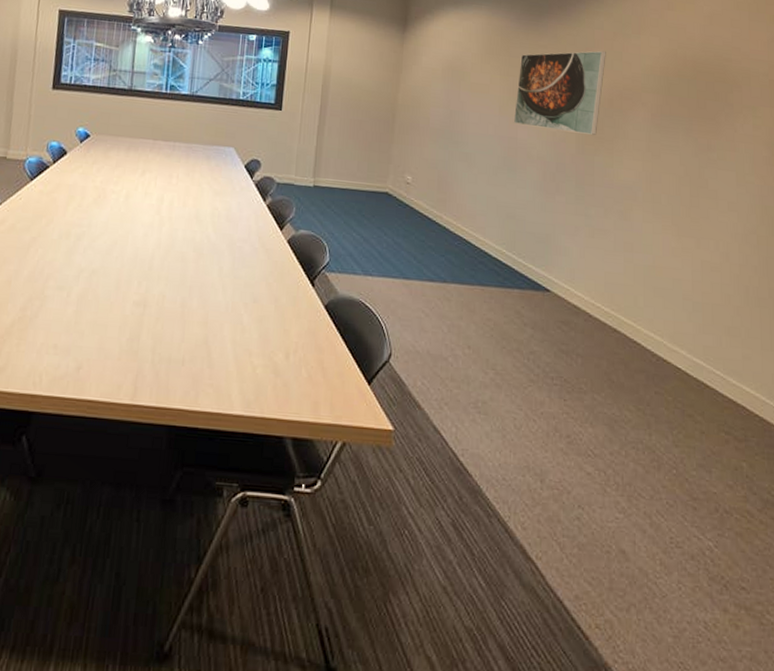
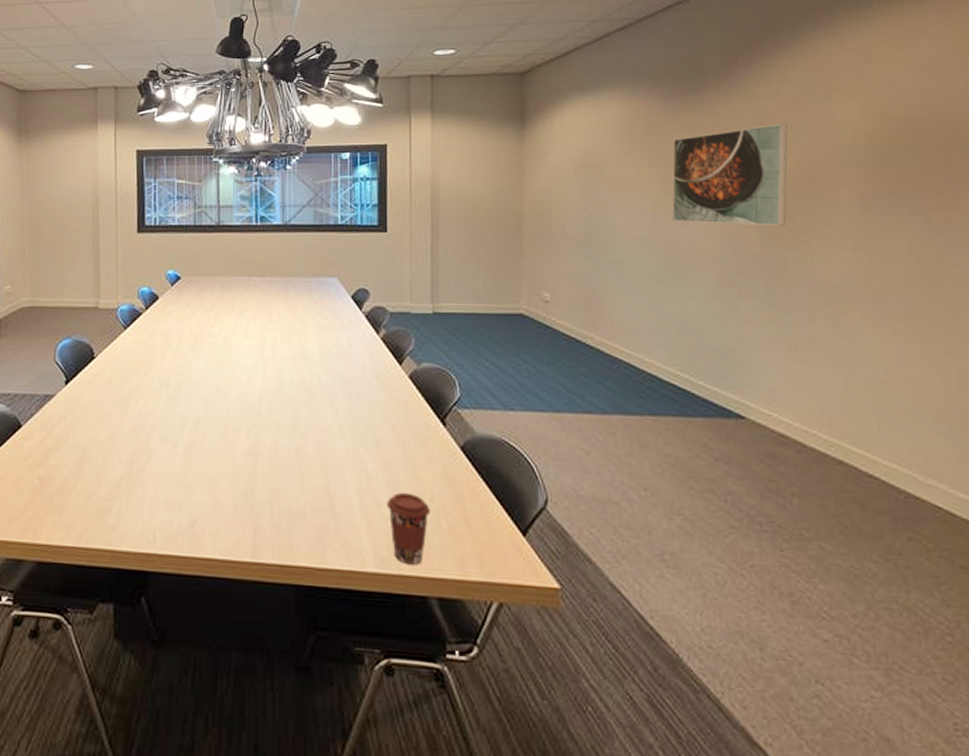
coffee cup: none [257,343,294,409] -> present [387,492,430,565]

